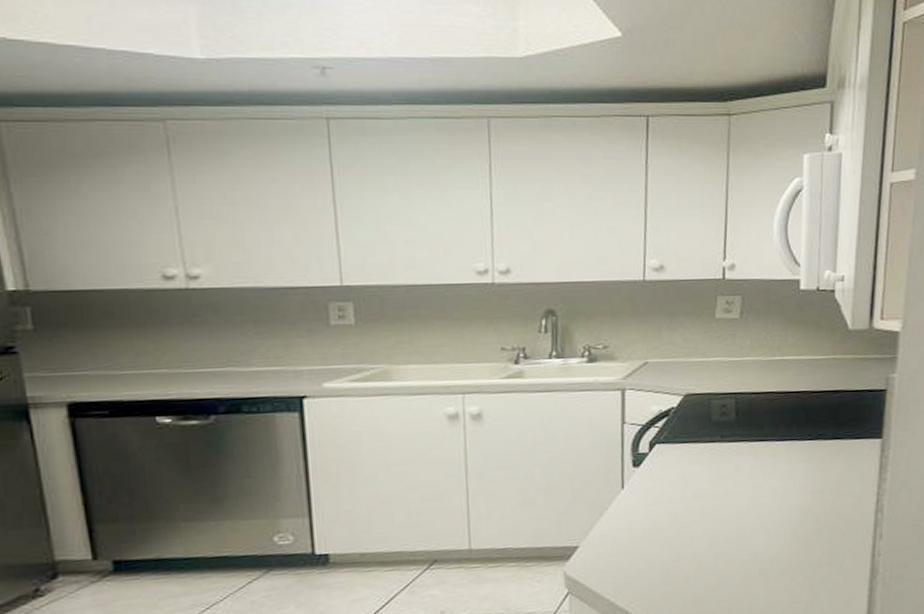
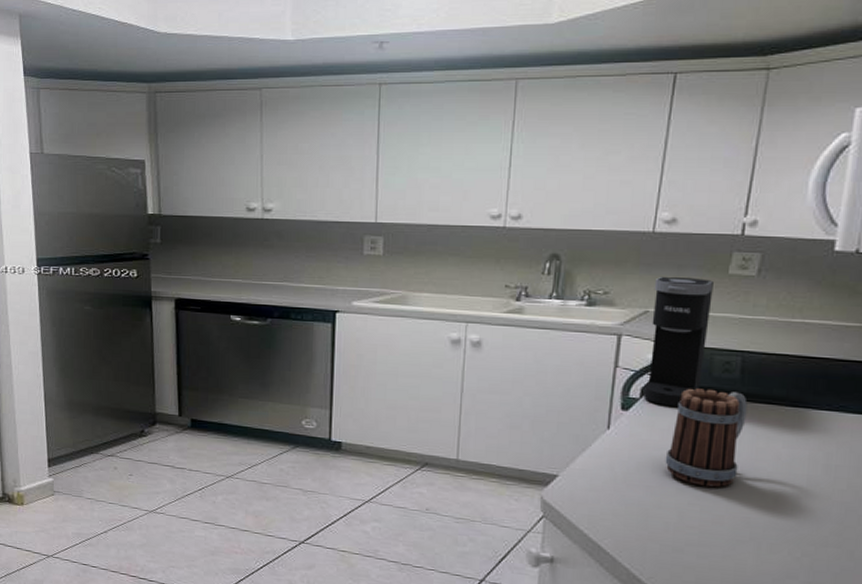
coffee maker: none [650,324,704,458] -> present [644,276,714,408]
mug: none [678,433,745,532] -> present [665,388,748,488]

